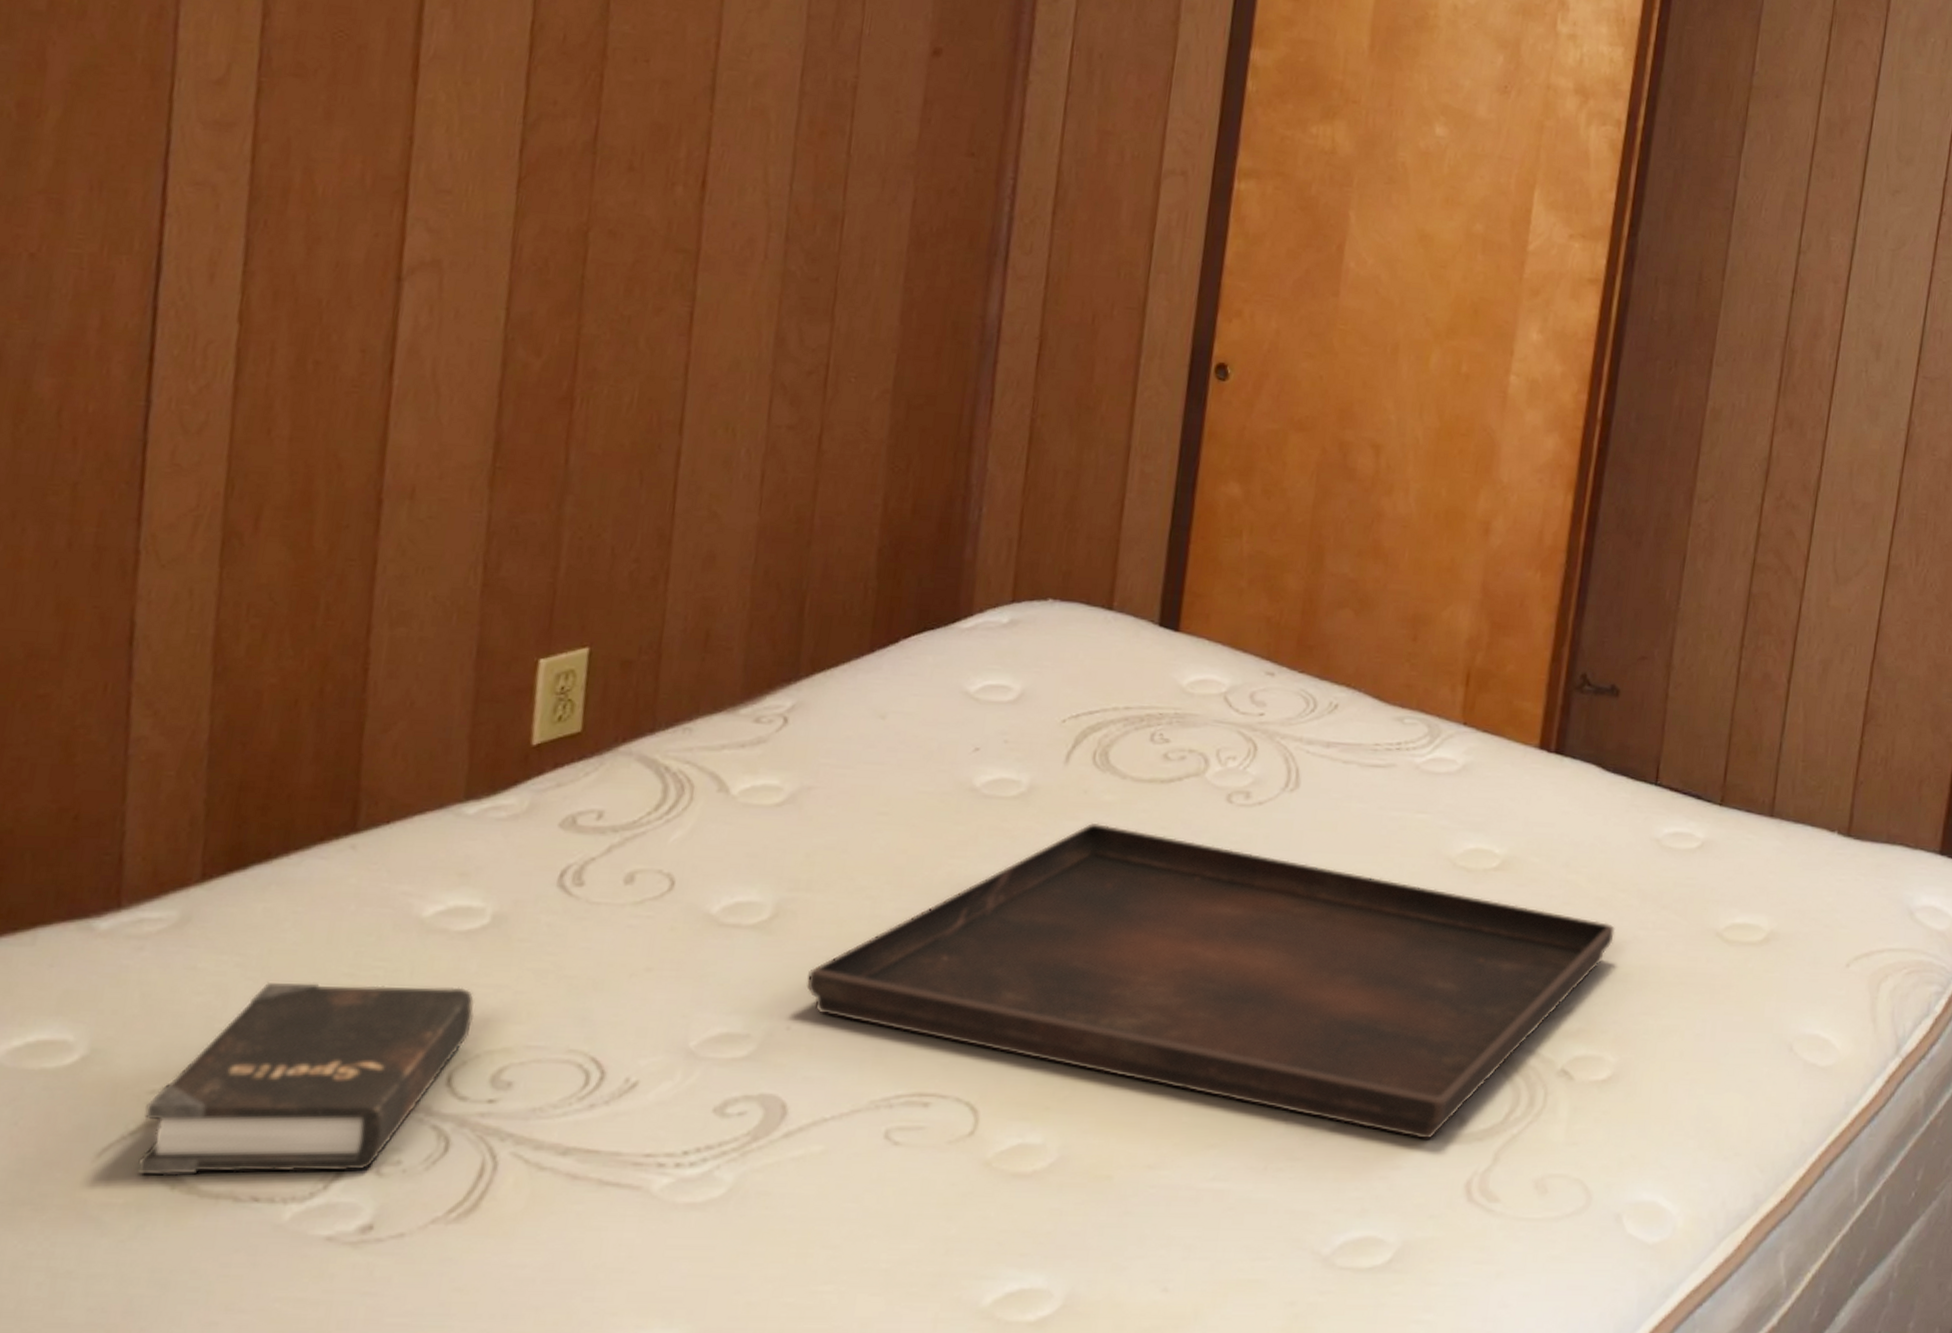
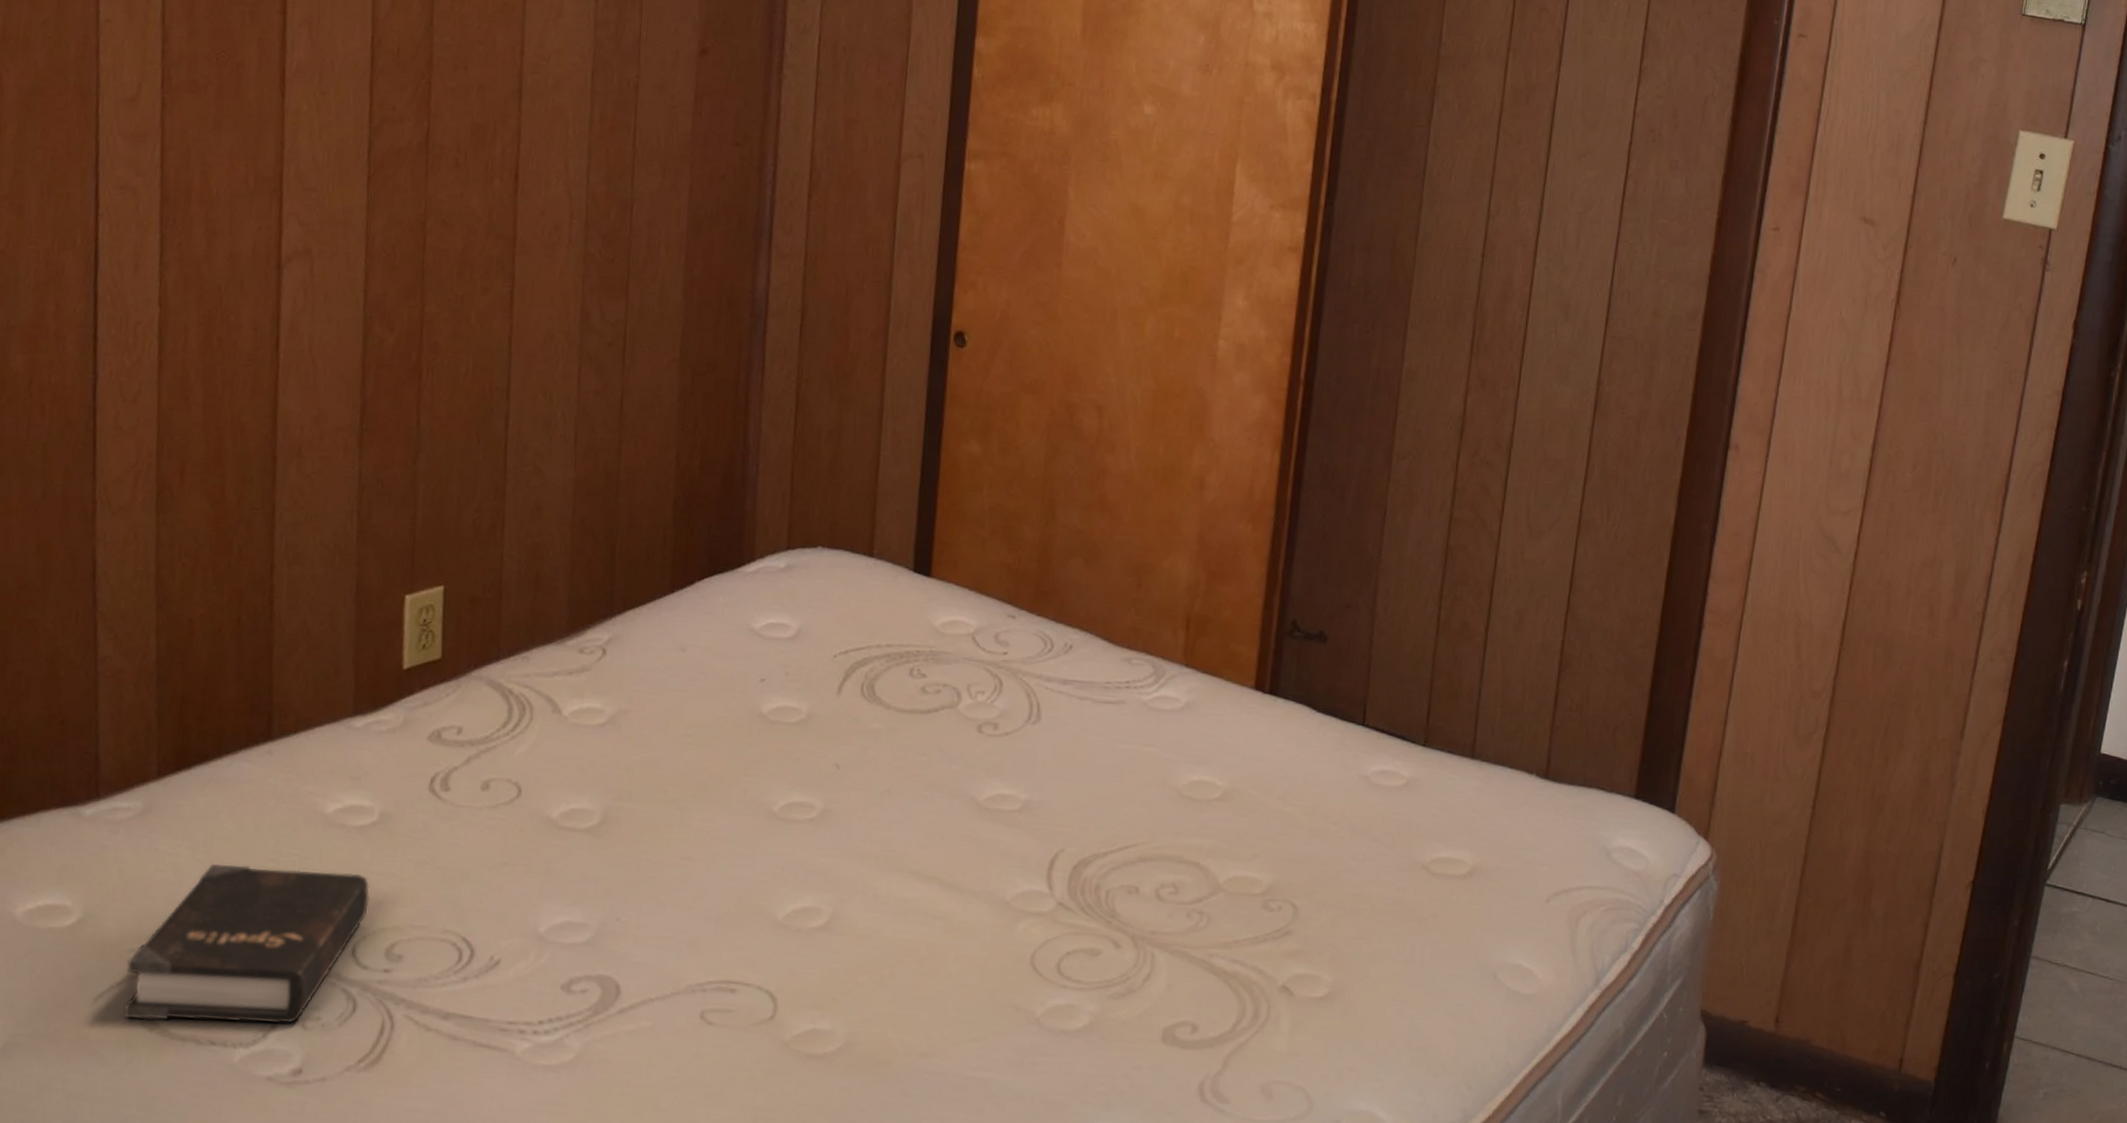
serving tray: present [806,822,1615,1139] -> none [631,747,1328,1044]

